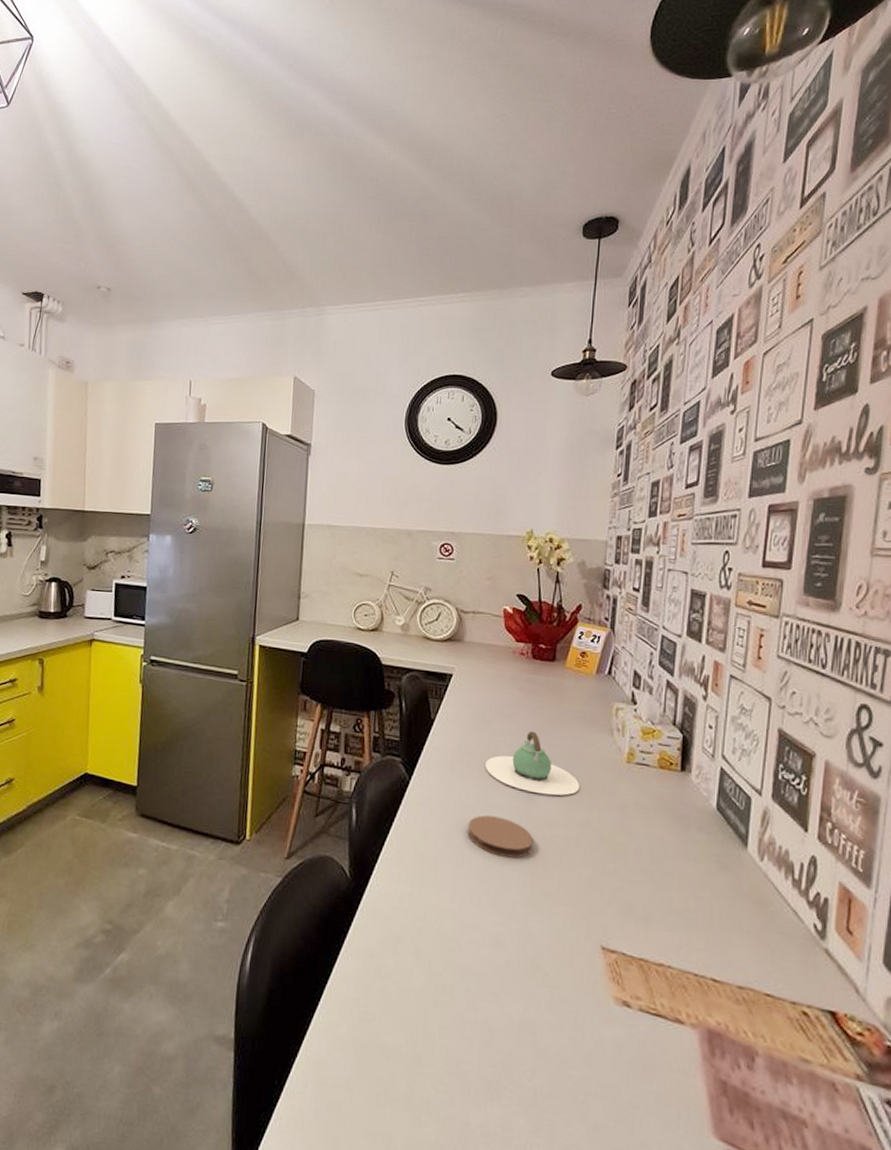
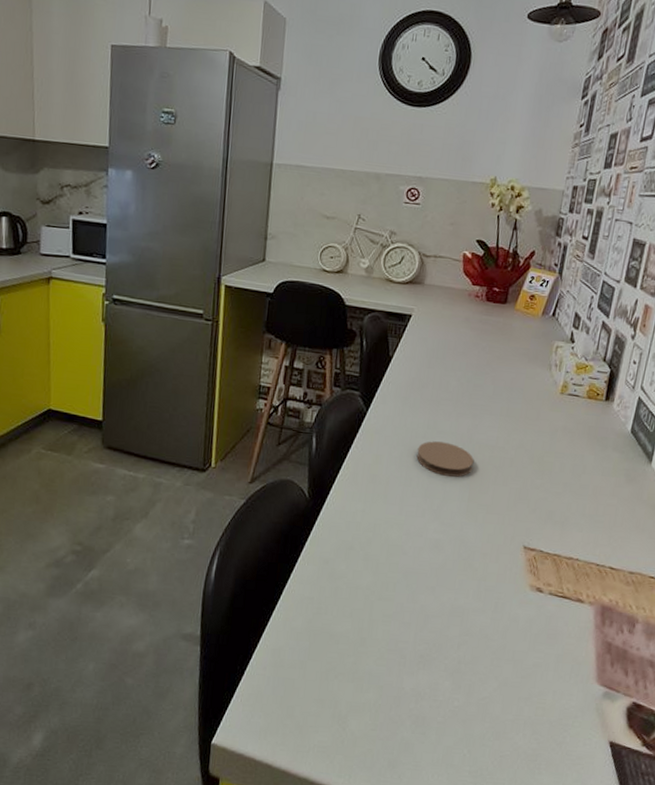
teapot: present [484,730,581,796] -> none [436,366,519,423]

